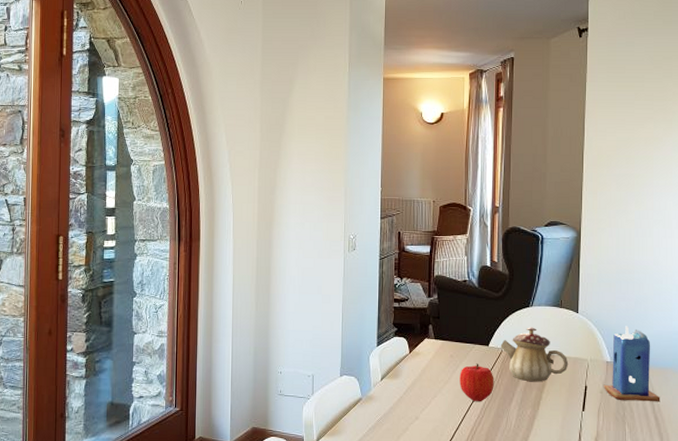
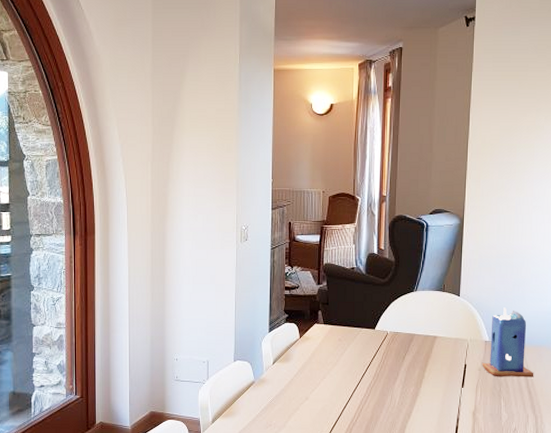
fruit: present [460,363,494,402] -> none [347,346,380,382]
teapot: present [500,327,569,382] -> none [386,310,450,362]

